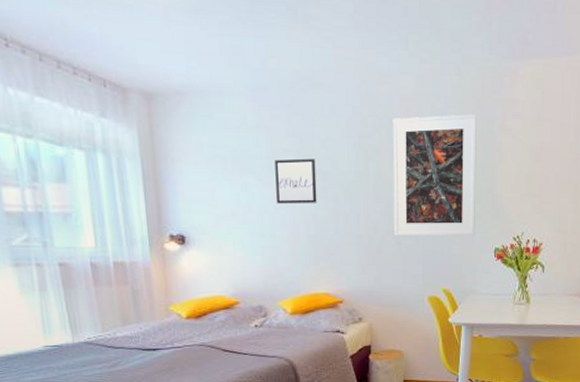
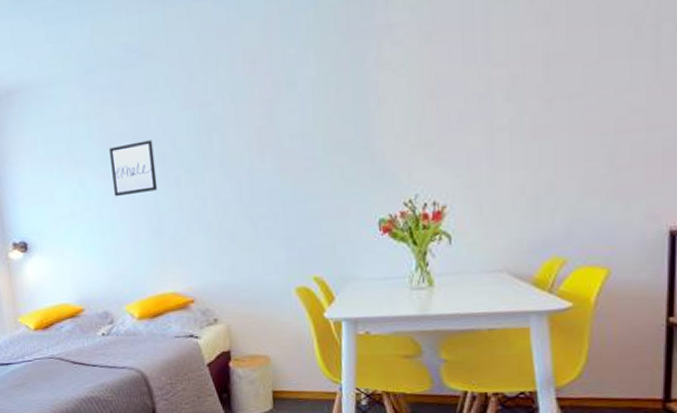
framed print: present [393,114,477,237] -> none [237,52,351,218]

